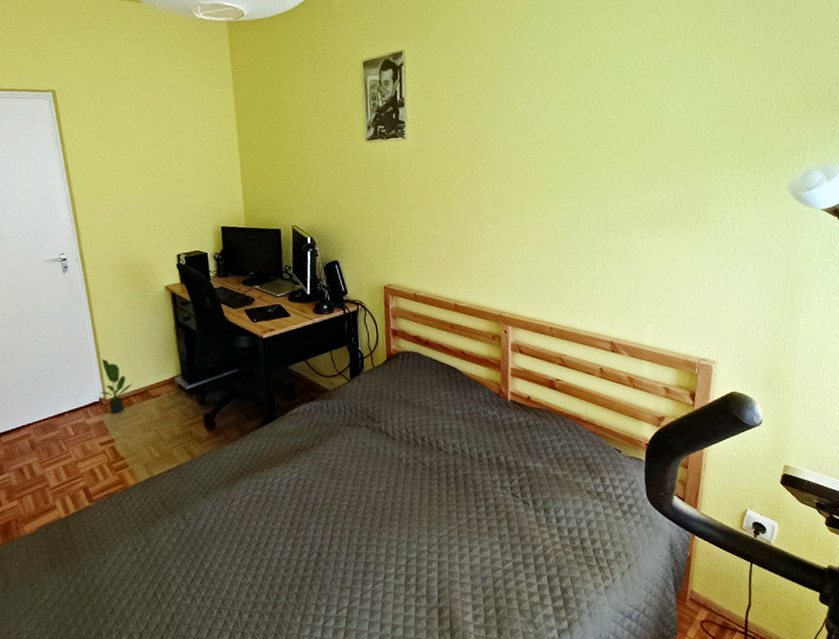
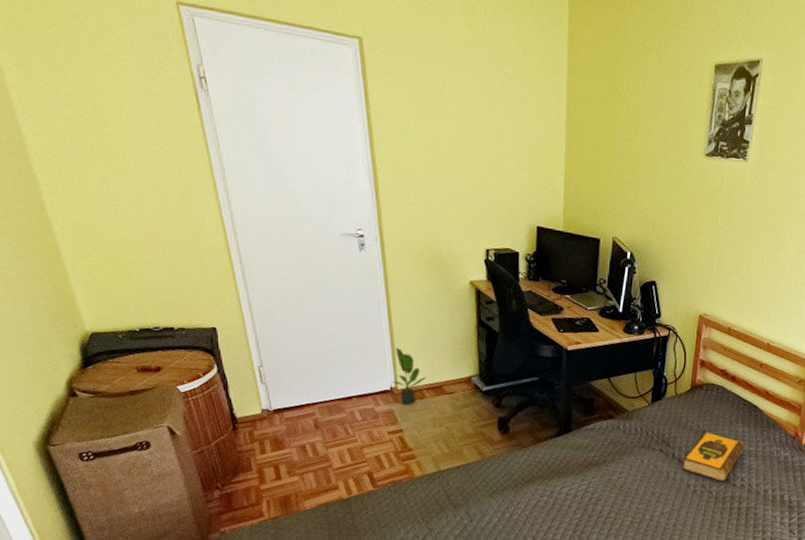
hardback book: none [390,400,451,451] -> present [682,432,745,482]

